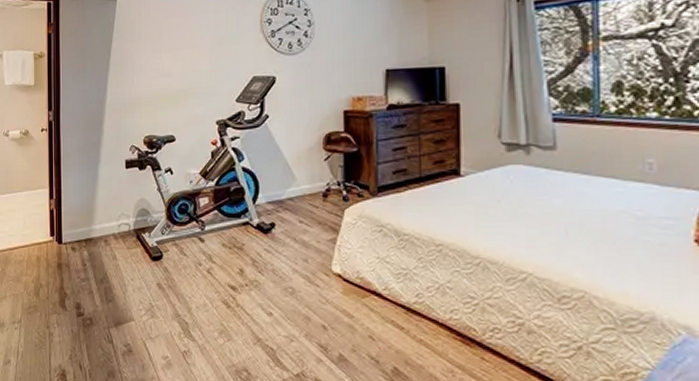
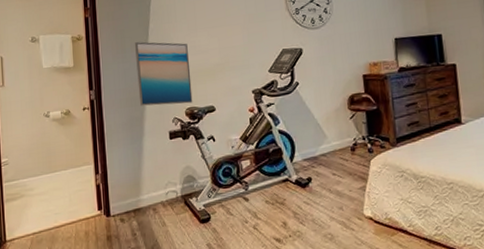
wall art: none [96,61,152,132] -> present [135,41,193,106]

